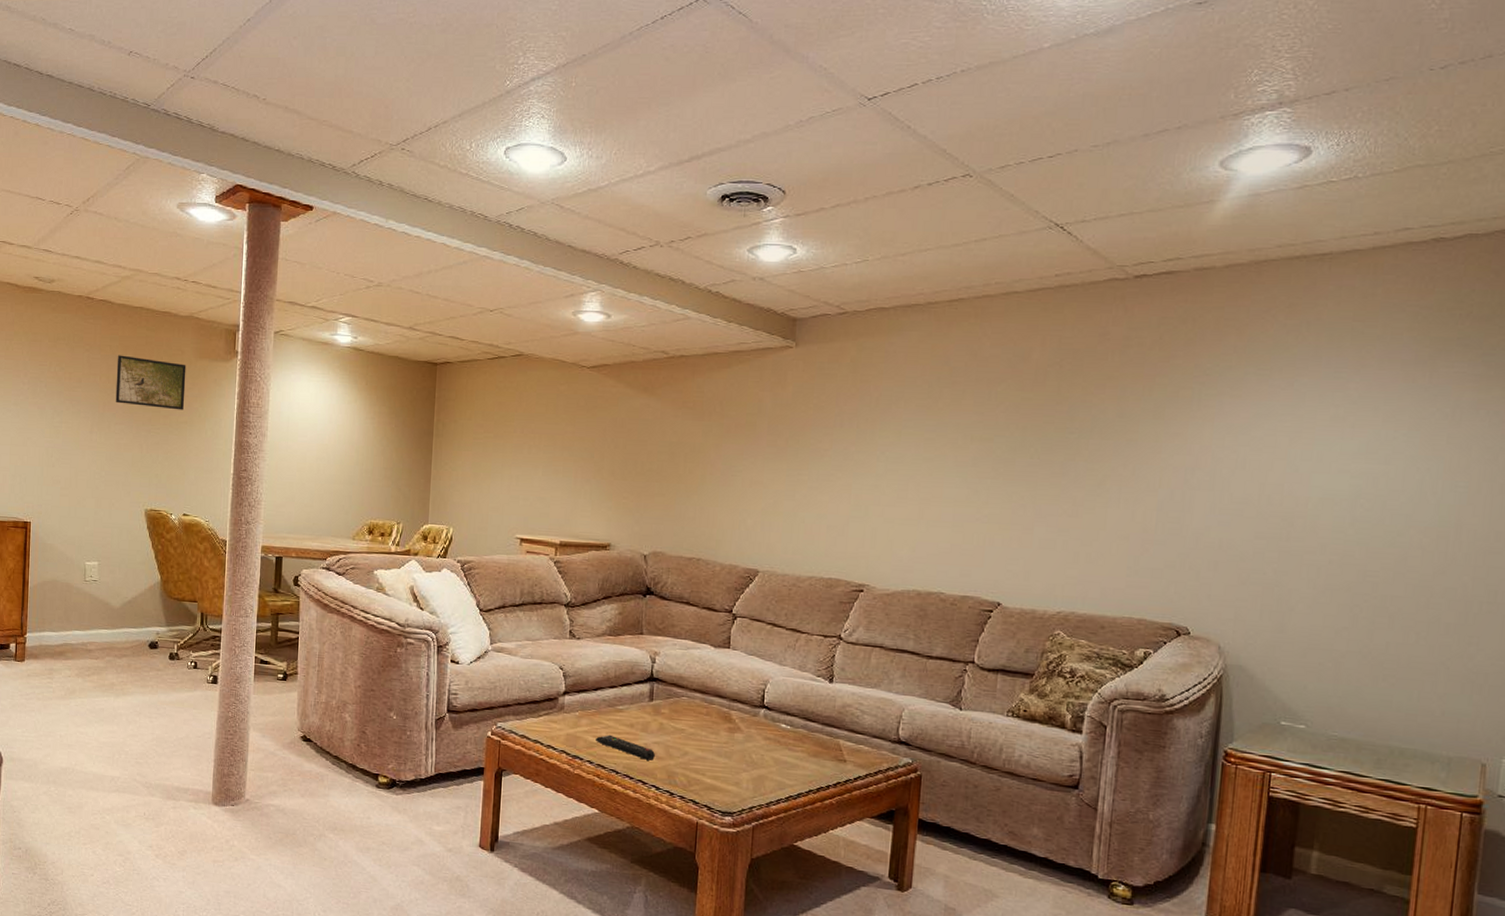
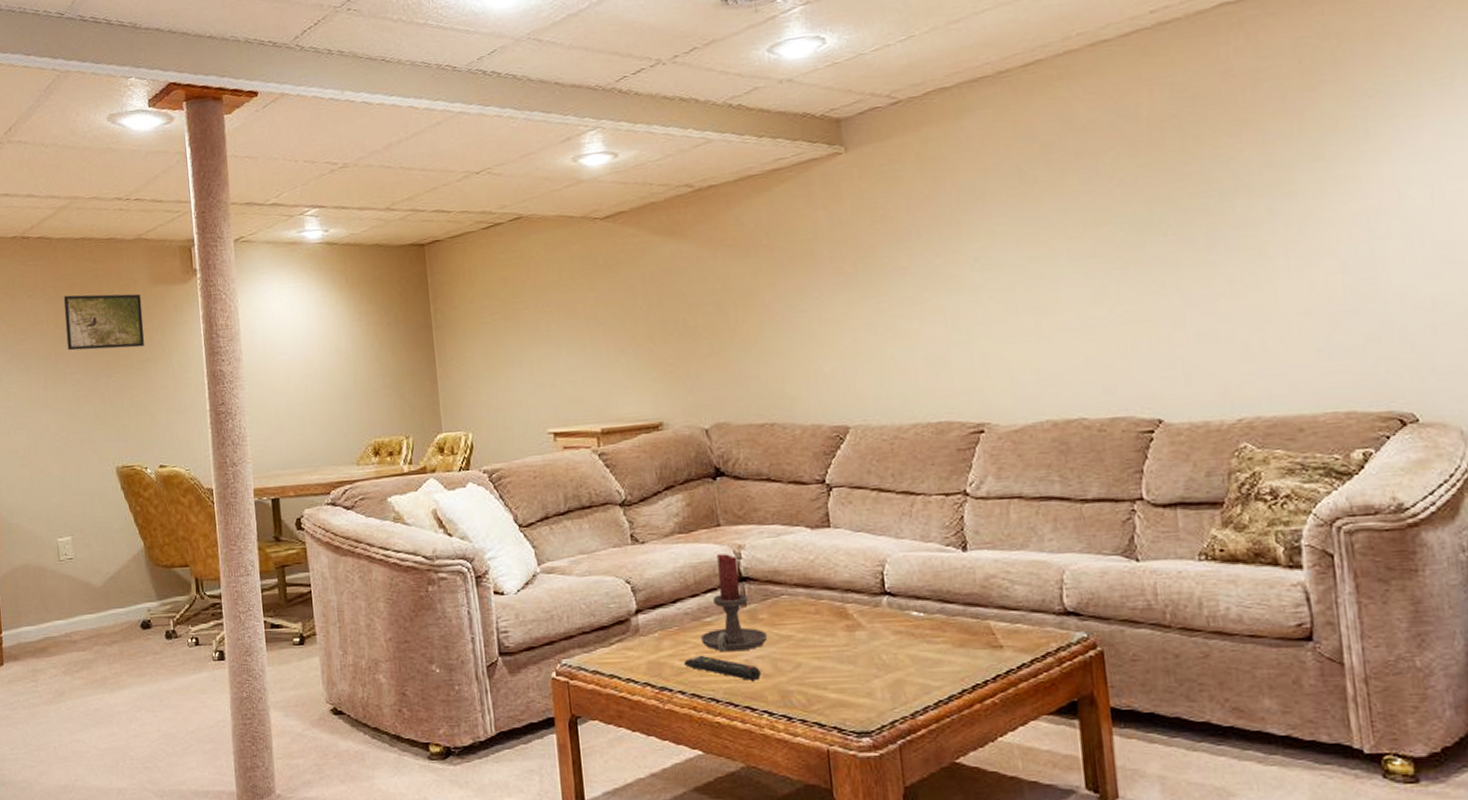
candle holder: none [612,657,666,736] -> present [701,554,768,652]

